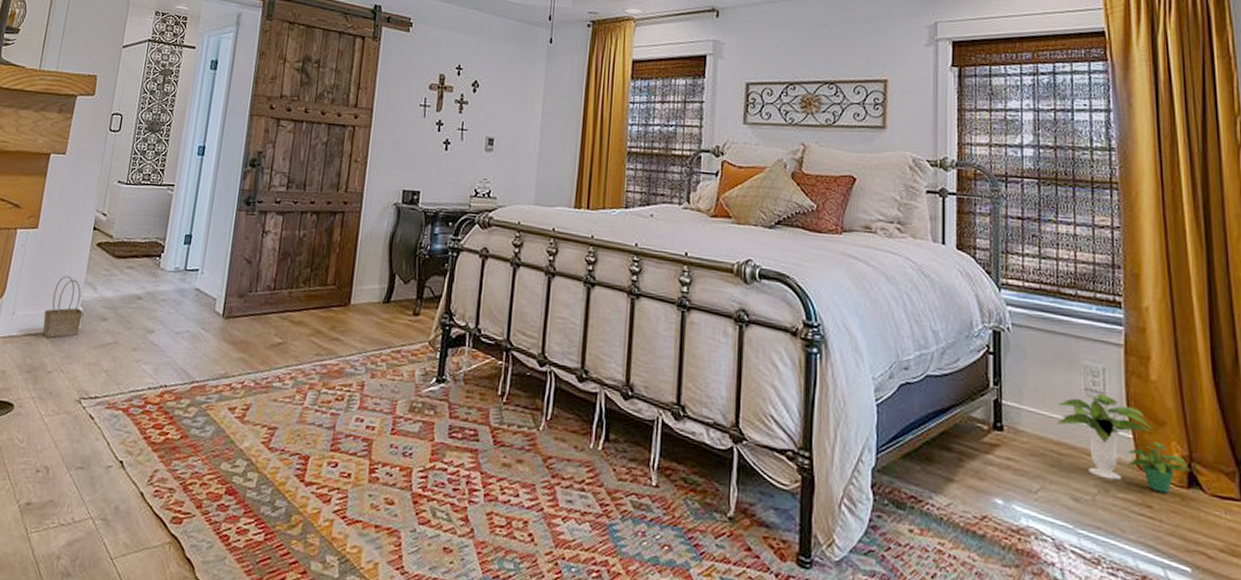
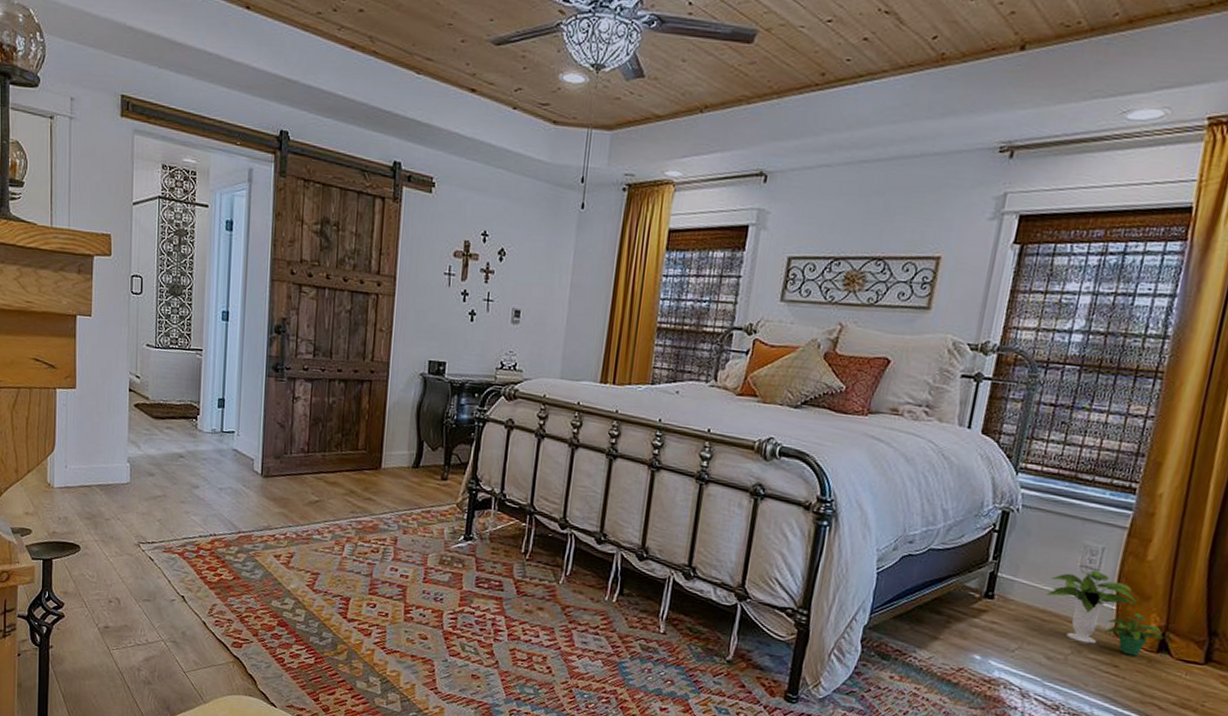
basket: present [42,275,83,338] -> none [95,433,130,490]

